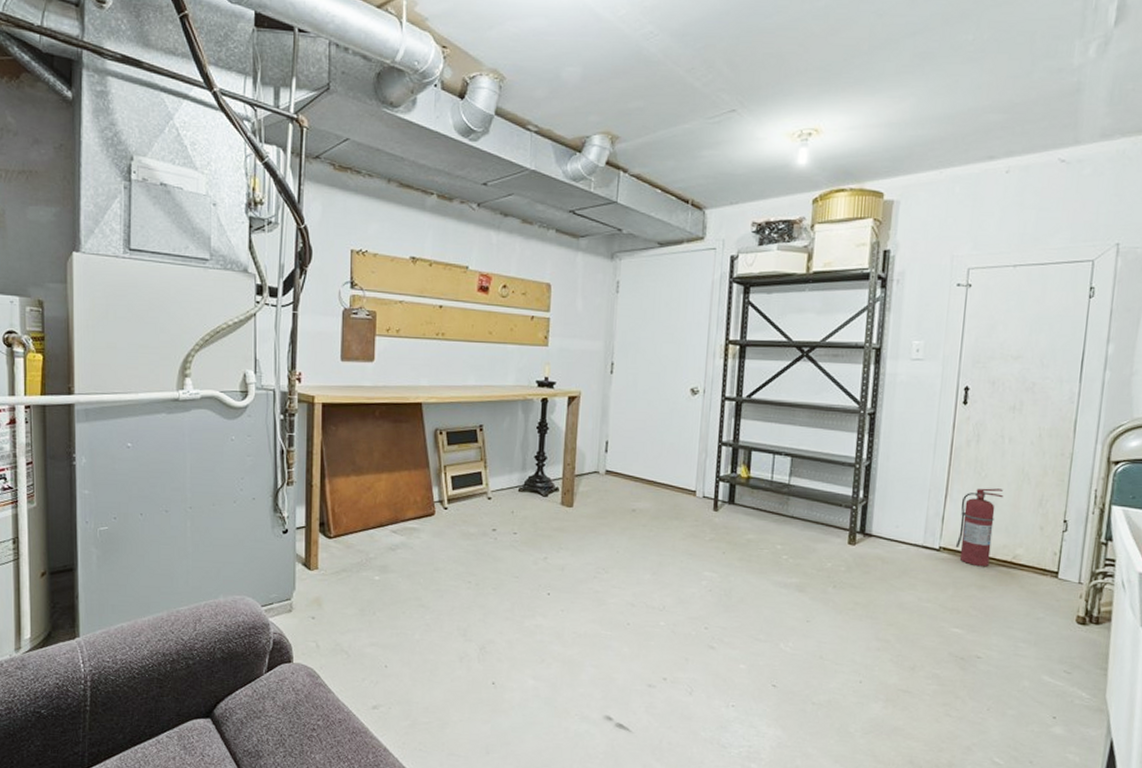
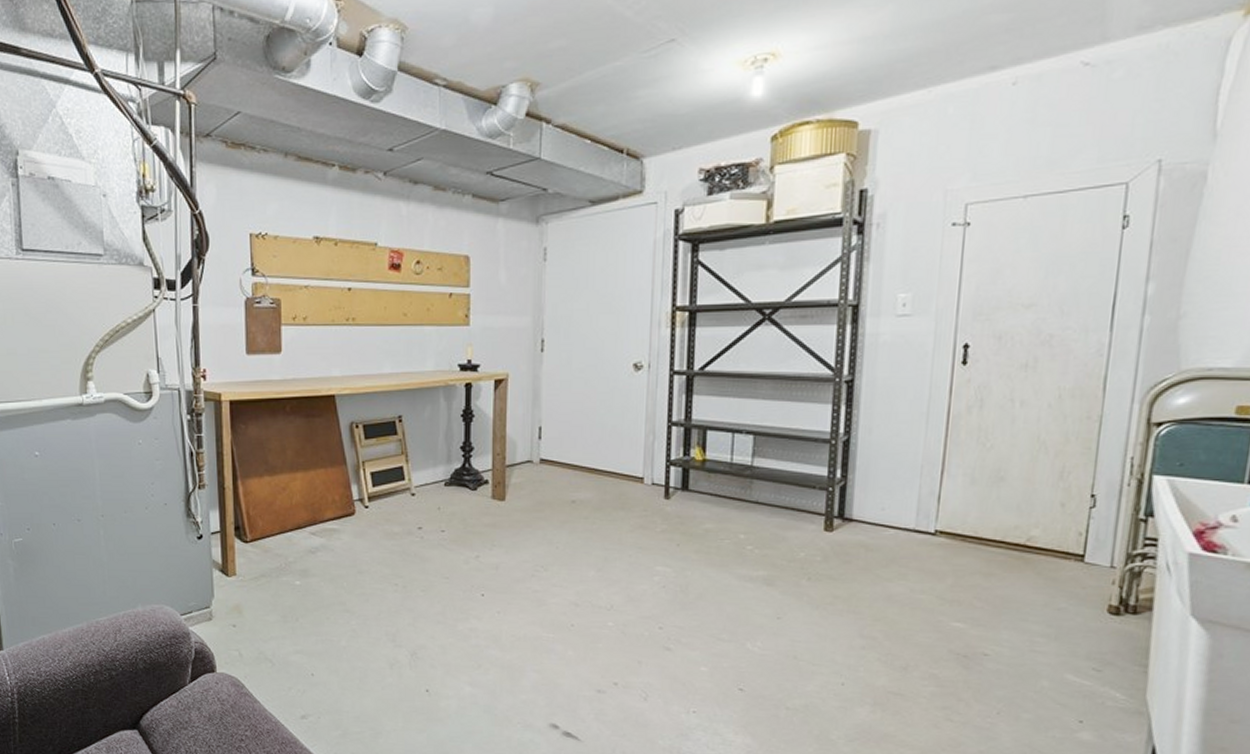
fire extinguisher: present [955,488,1004,567] -> none [954,461,1014,552]

